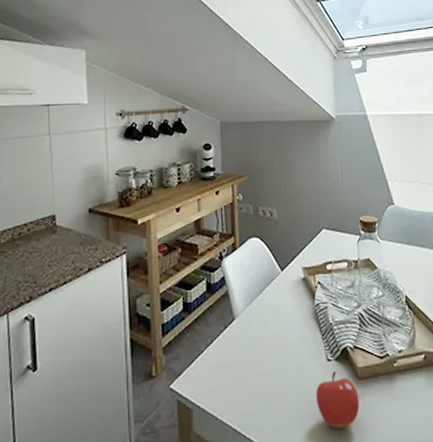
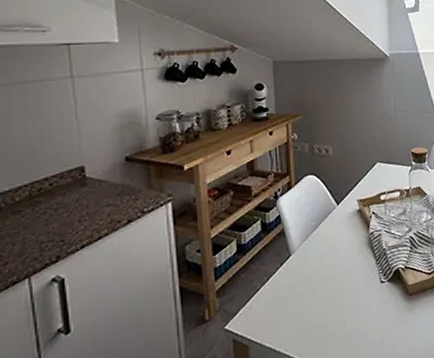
fruit: present [316,371,360,428] -> none [370,291,410,342]

